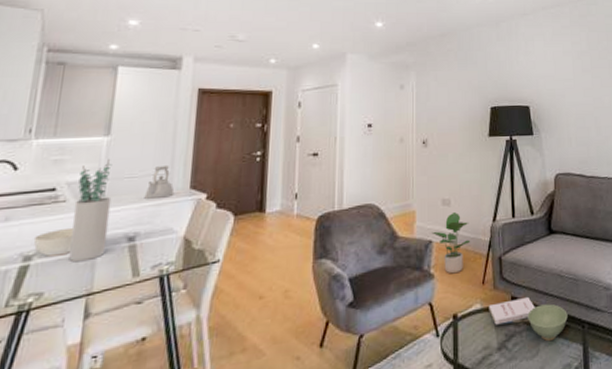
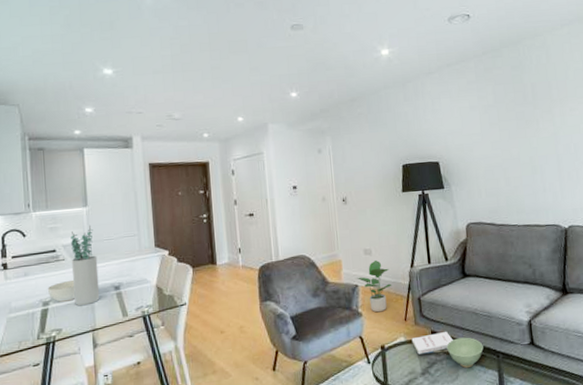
kettle: present [144,164,175,200] -> none [121,228,144,257]

